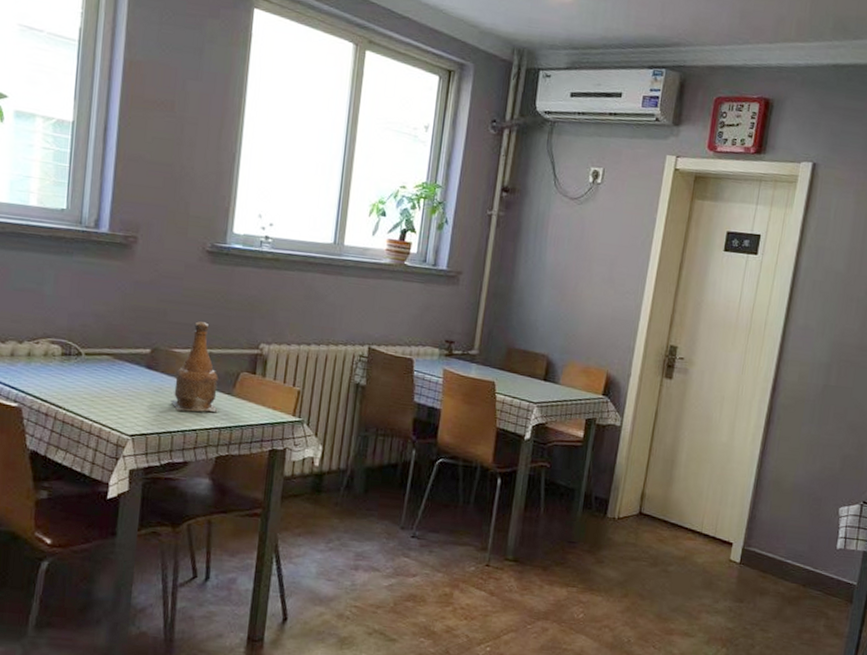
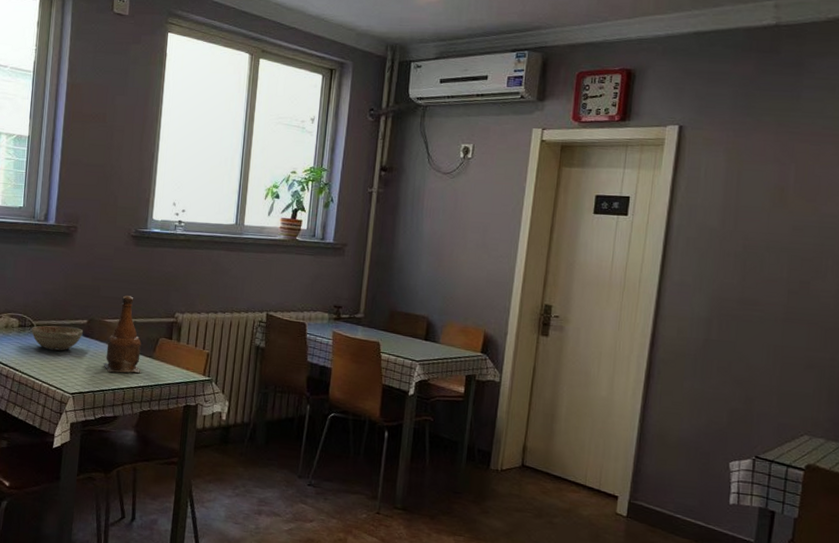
decorative bowl: none [78,354,145,385] -> present [31,325,83,351]

